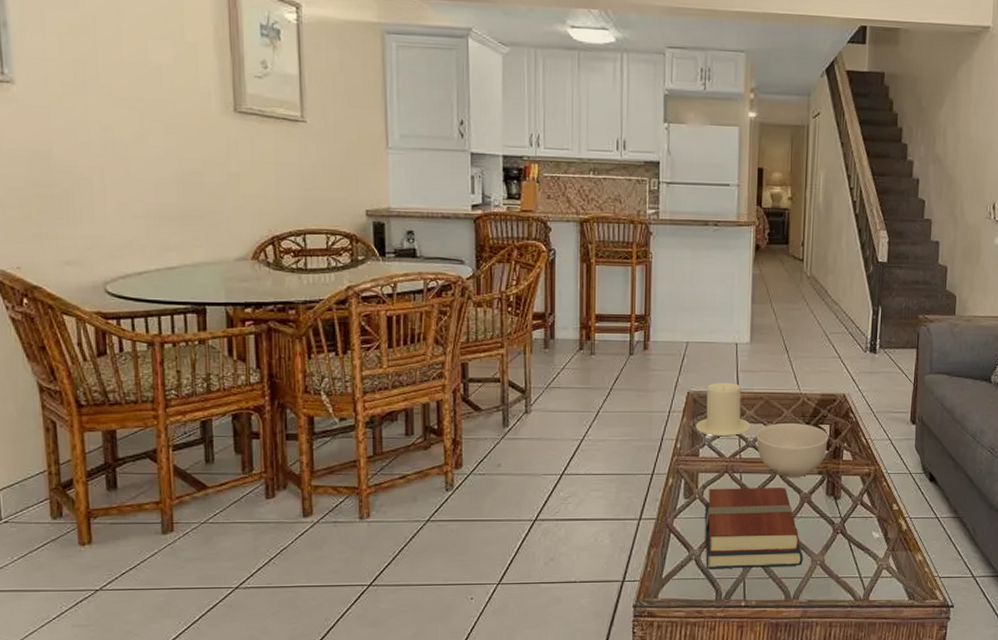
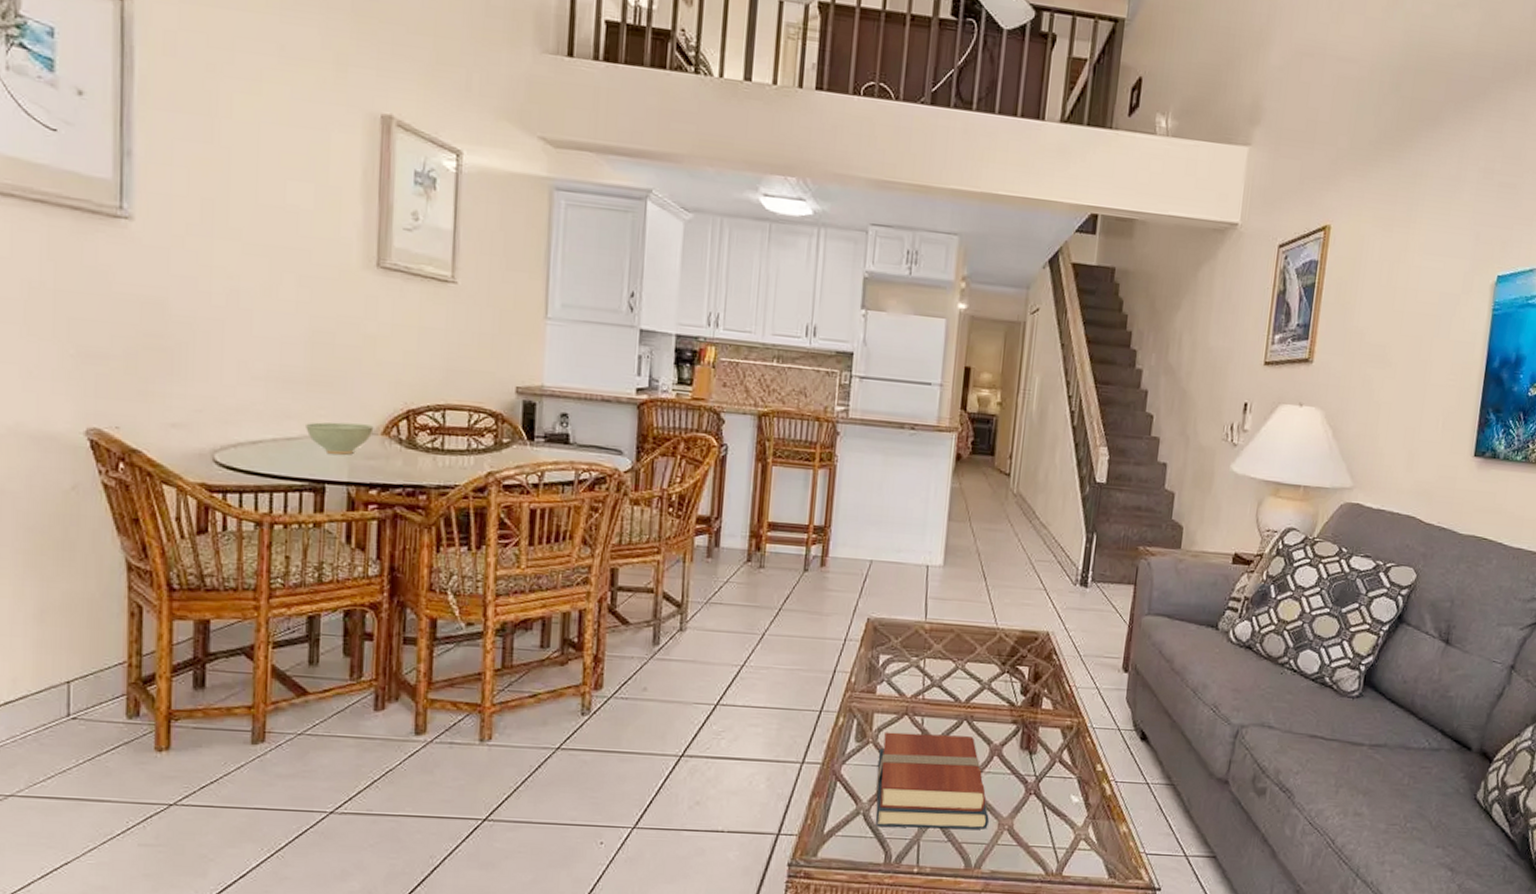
bowl: none [183,251,244,280] -> present [304,422,374,455]
candle: present [695,382,751,437] -> none [874,609,939,673]
bowl: present [756,423,829,478] -> none [943,661,1028,726]

